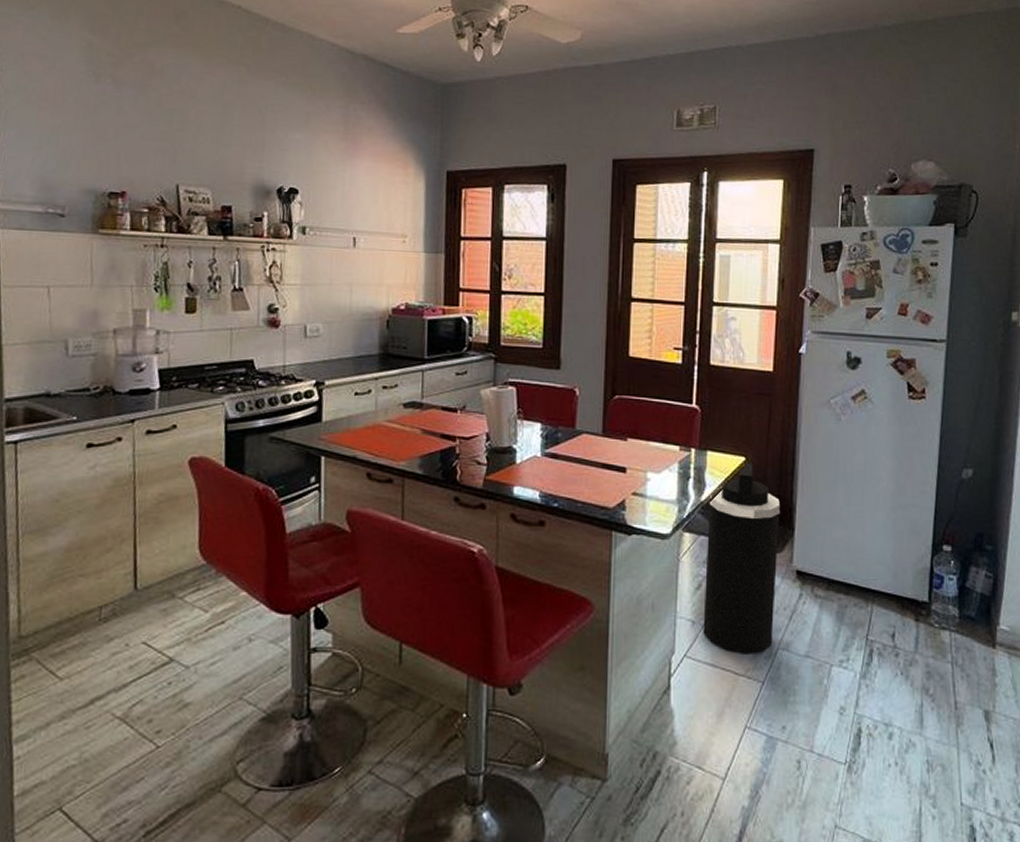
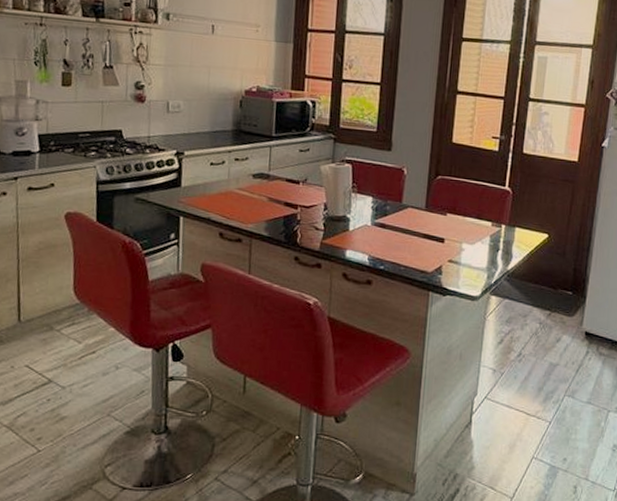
trash can: present [703,462,780,654] -> none [502,239,575,399]

